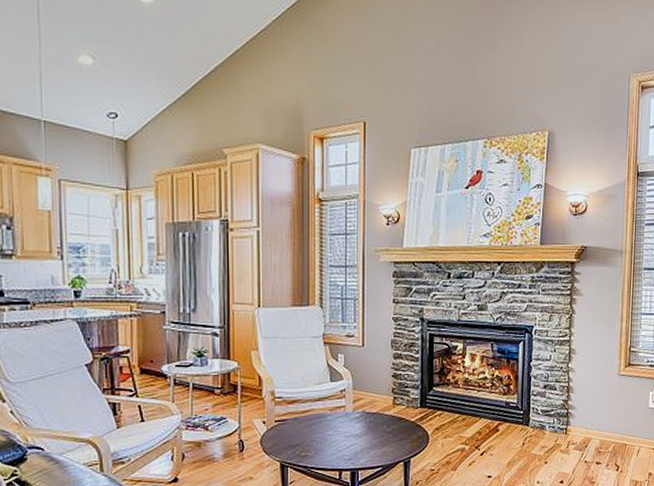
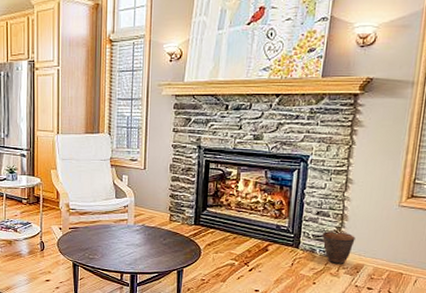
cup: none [550,405,582,440] -> present [322,231,356,264]

